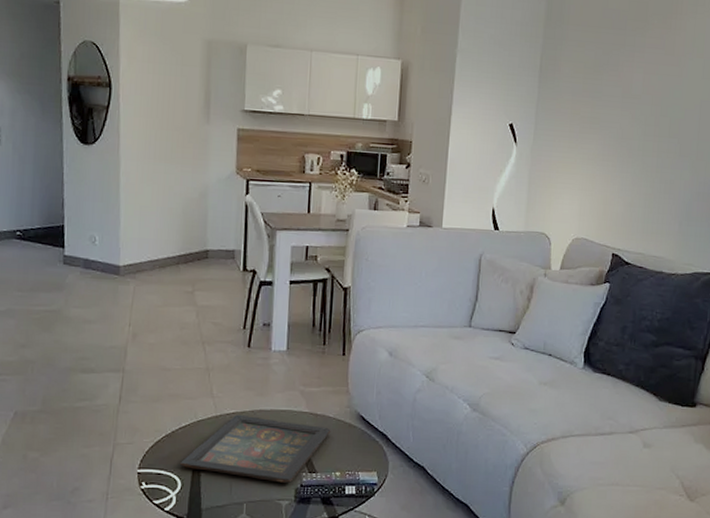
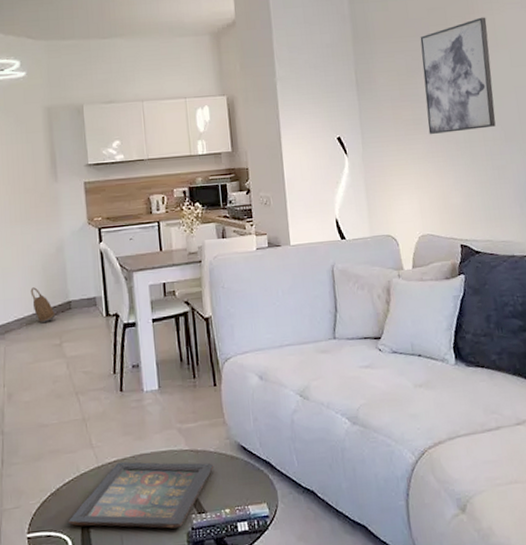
basket: none [167,230,191,269] -> present [30,287,55,324]
wall art: none [604,19,688,139] -> present [420,17,496,135]

